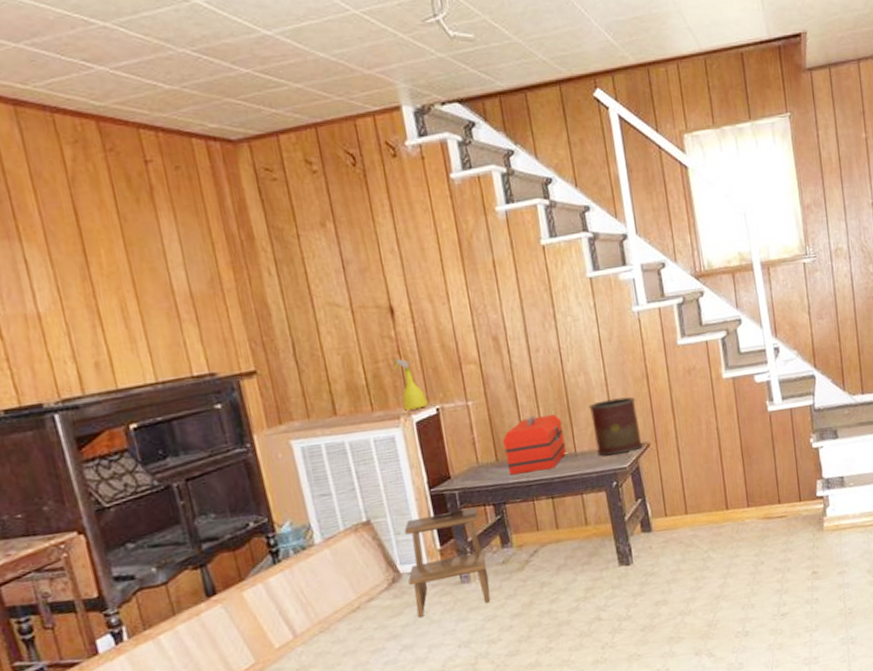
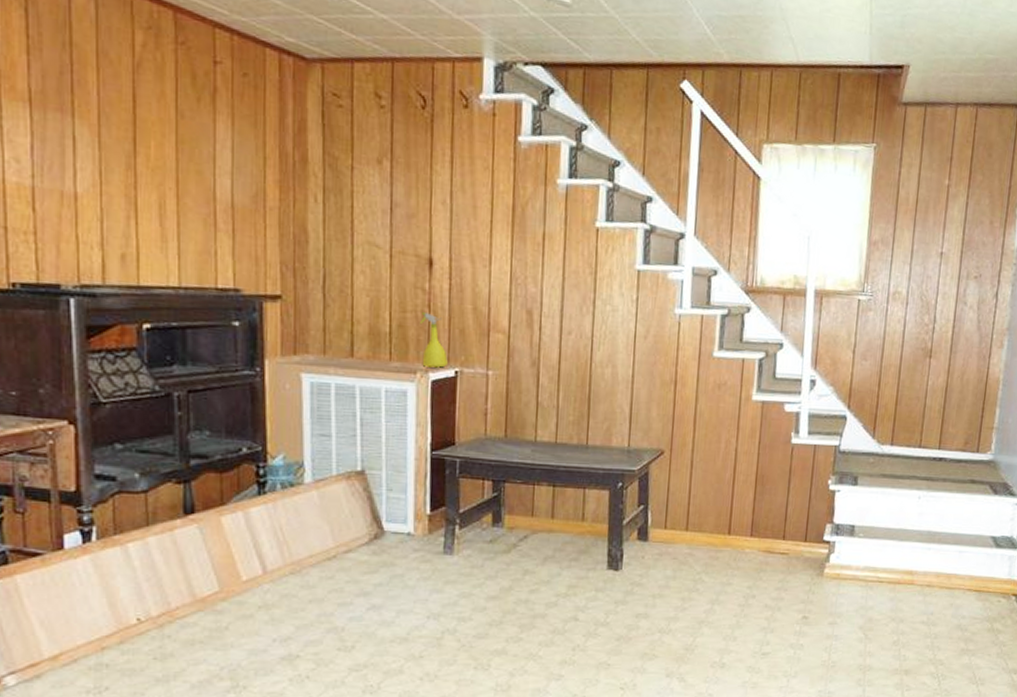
step stool: present [404,507,491,618] -> none [391,478,476,581]
toolbox: present [502,414,567,475] -> none [514,399,580,456]
paint can: present [588,396,643,456] -> none [609,397,659,456]

